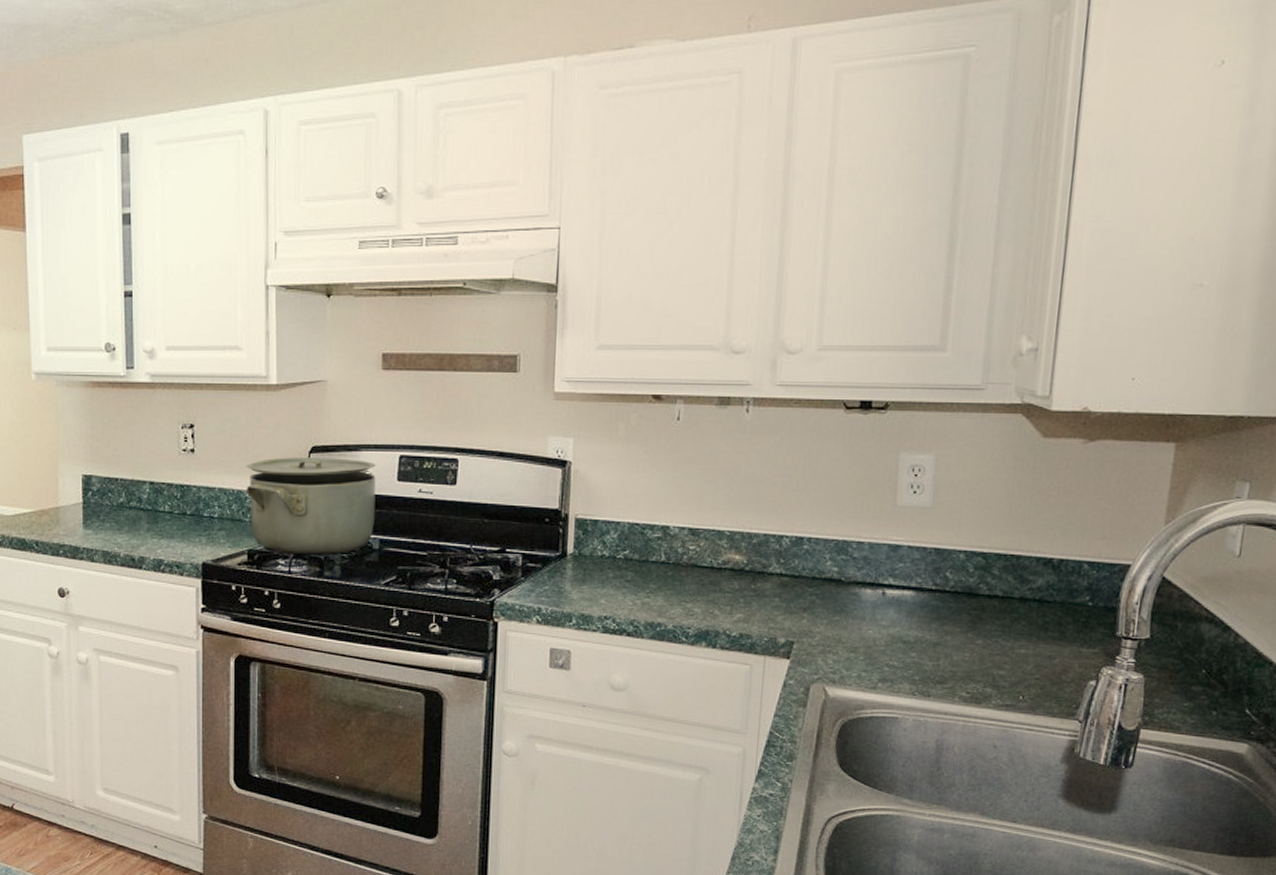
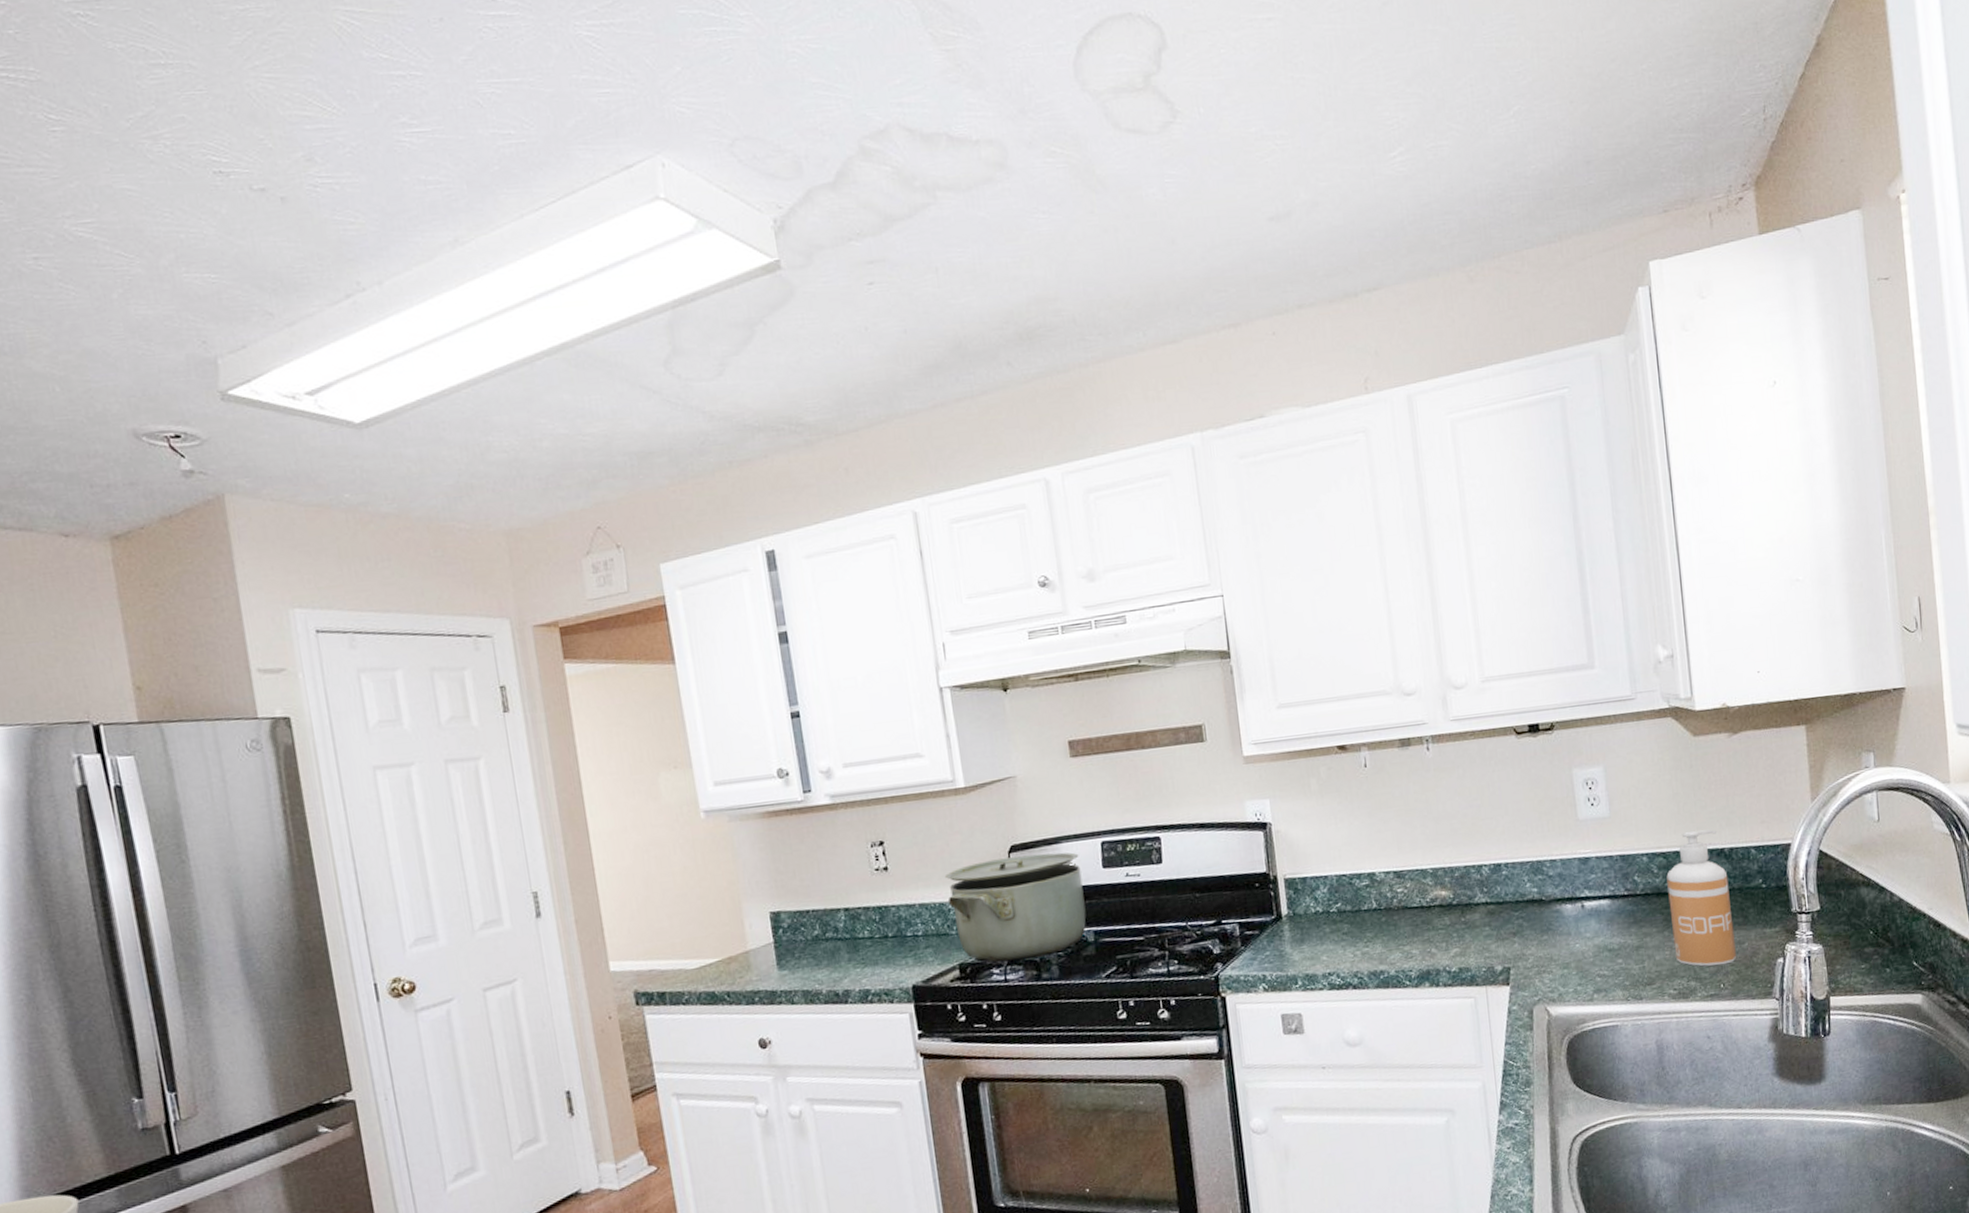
soap dispenser: none [975,535,1052,678] -> present [1666,829,1736,968]

